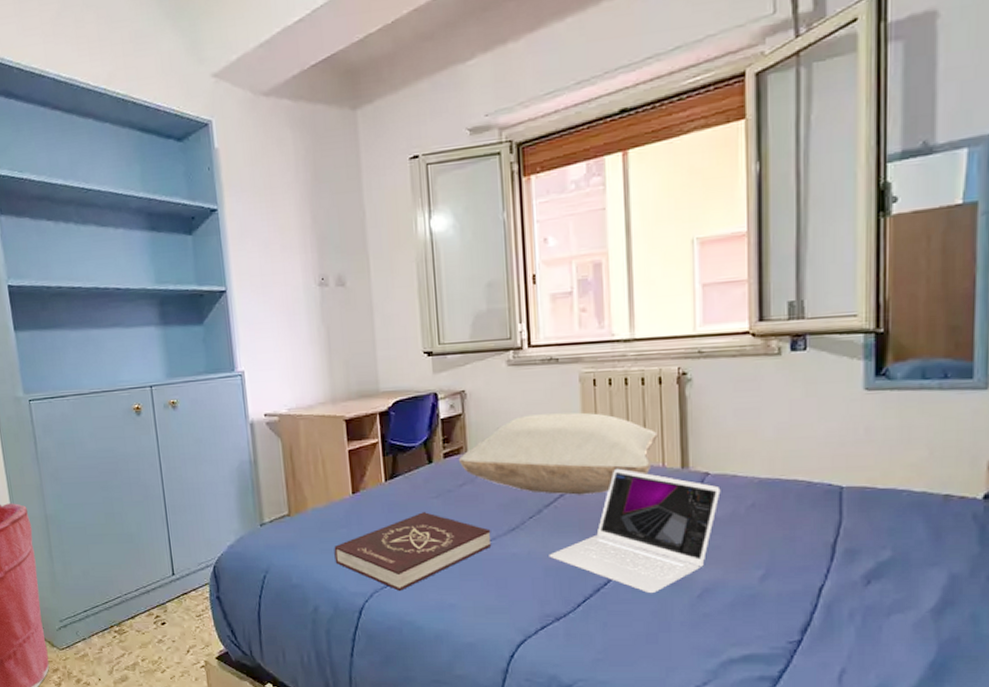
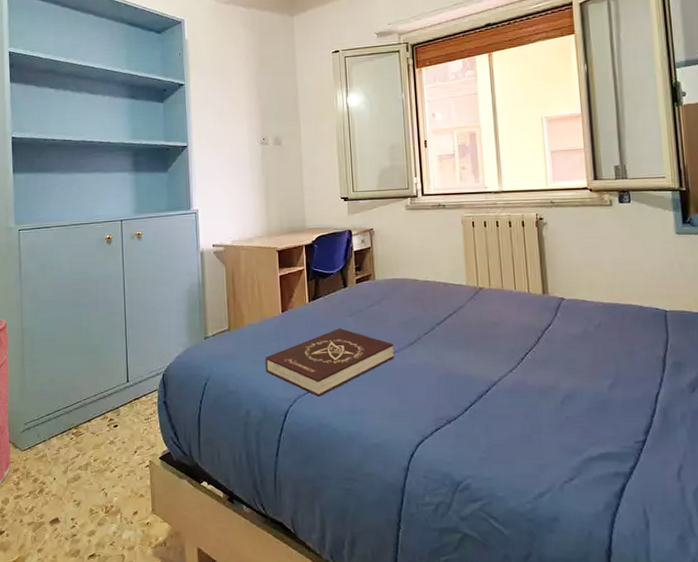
pillow: present [458,412,658,495] -> none [367,248,523,315]
laptop: present [549,468,721,593] -> none [441,293,574,399]

